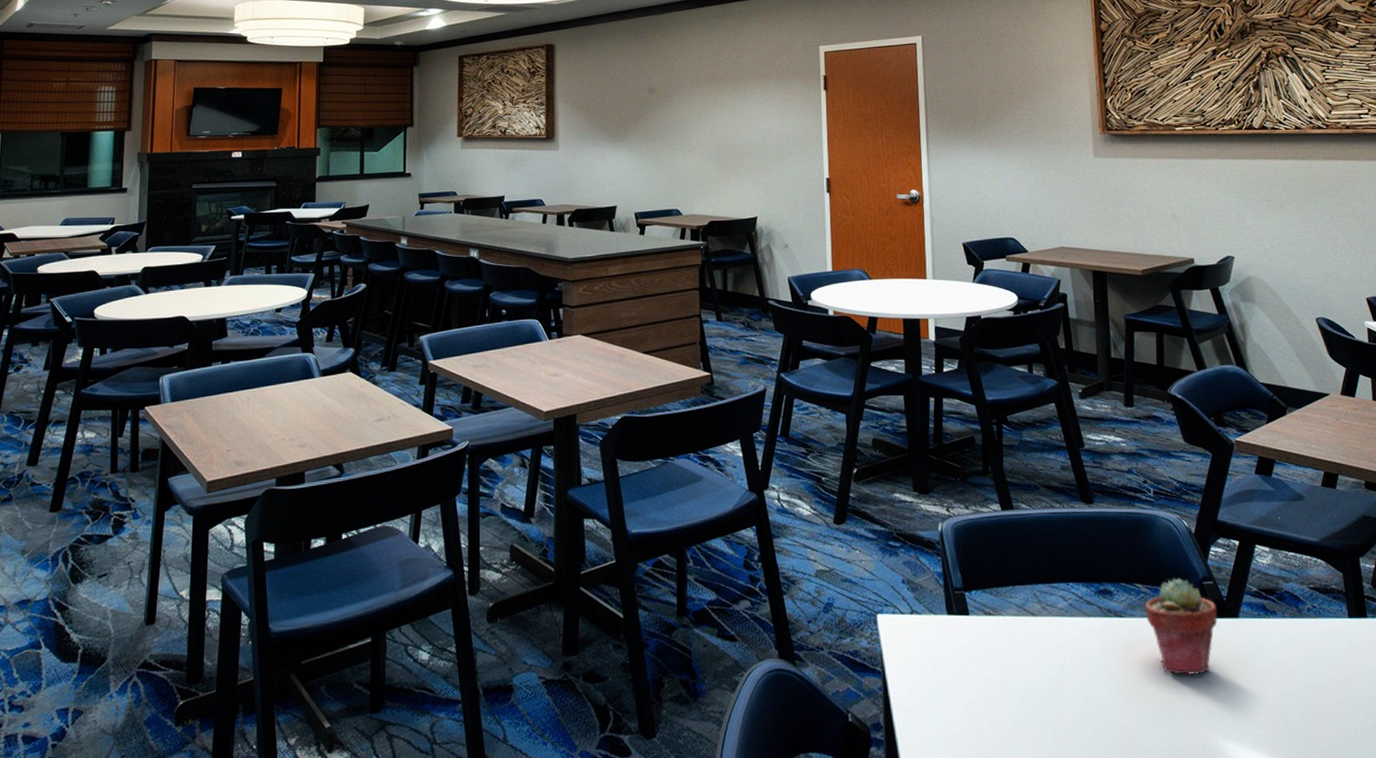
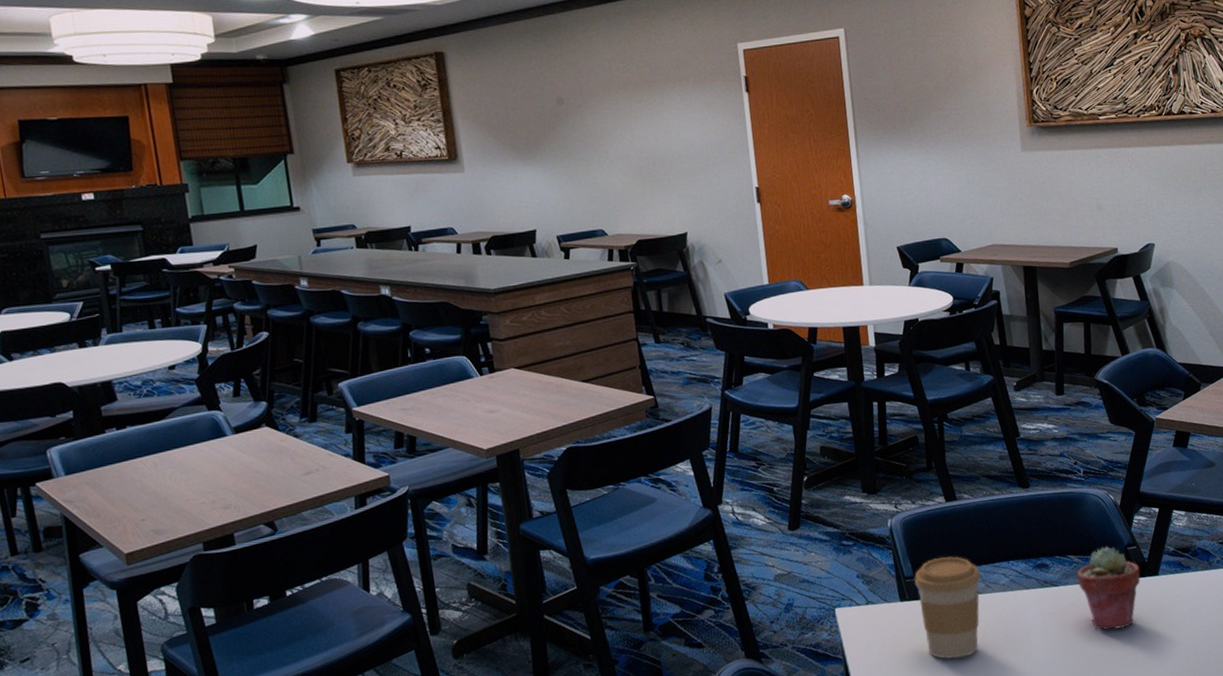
coffee cup: none [963,571,1037,687] -> present [914,556,981,660]

